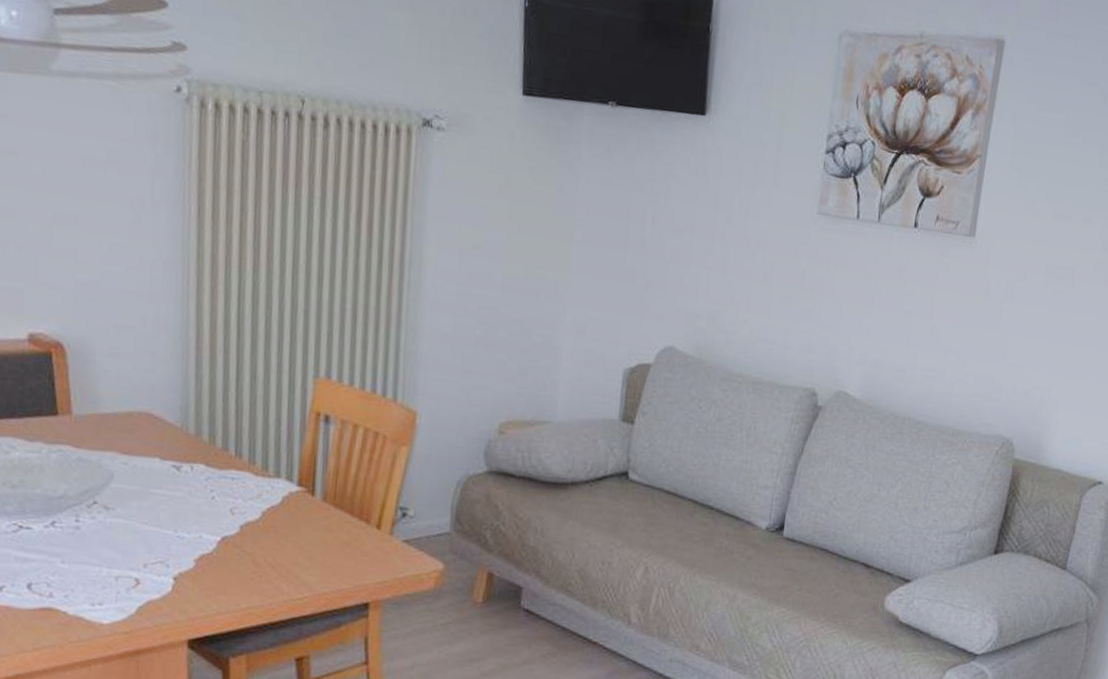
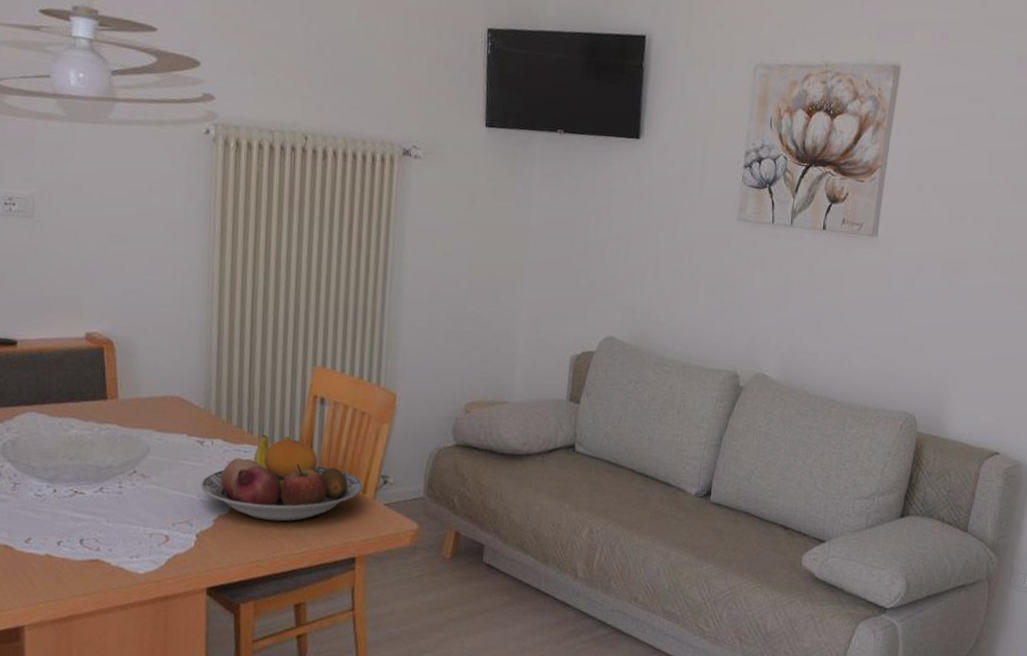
fruit bowl: none [178,458,378,561] -> present [200,434,363,522]

